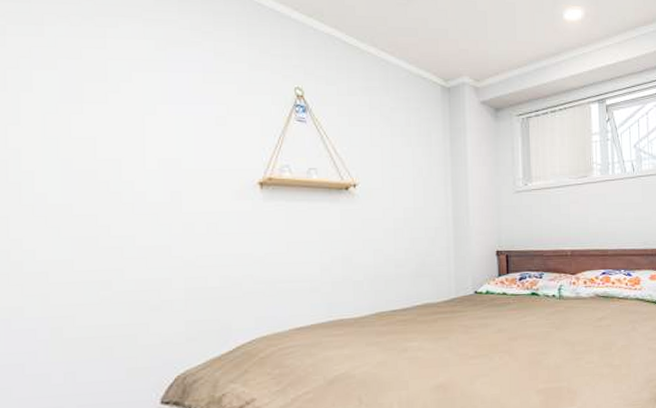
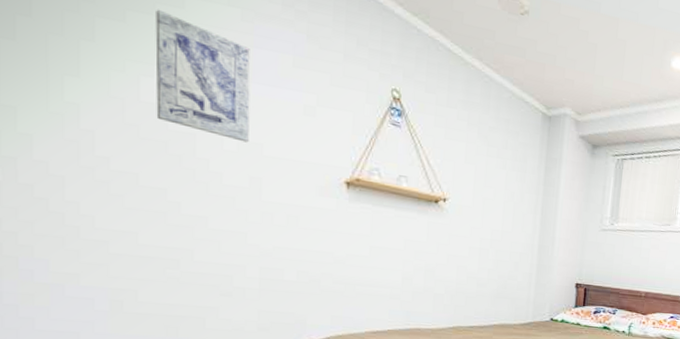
wall art: none [82,53,168,160] -> present [155,9,251,143]

